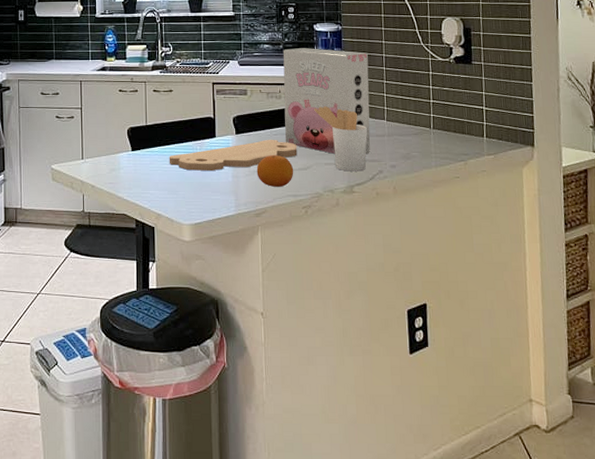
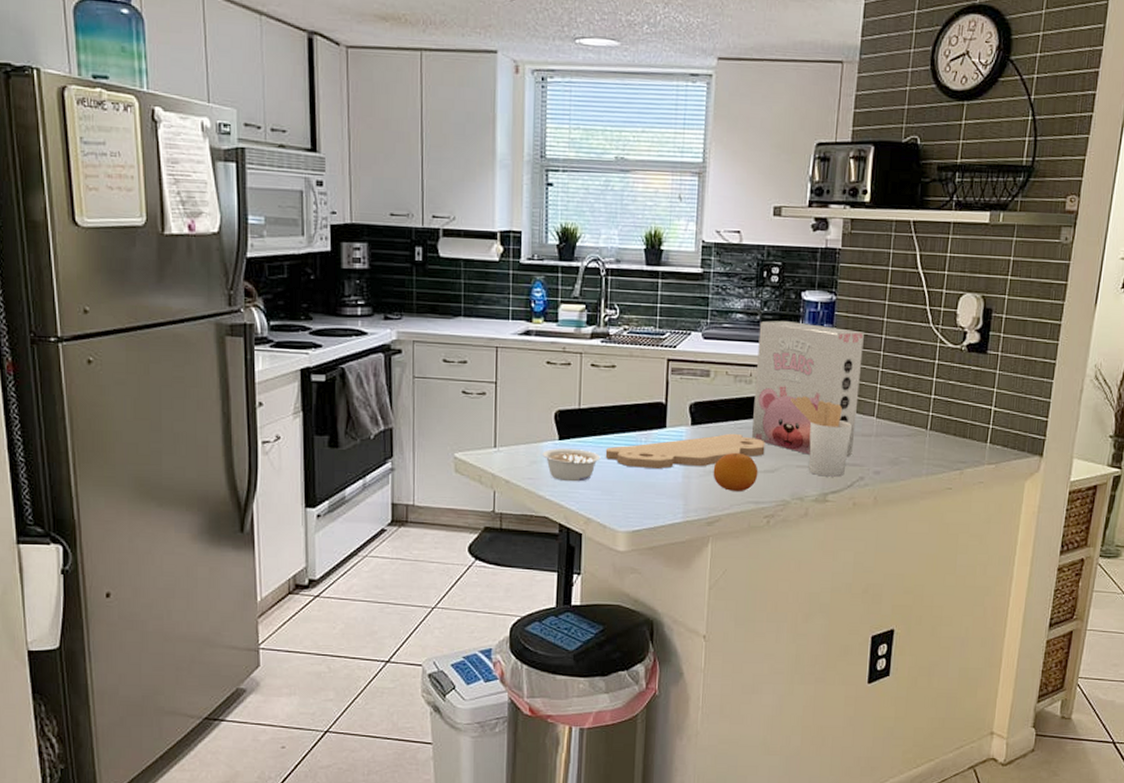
legume: none [119,158,166,184] -> present [542,448,601,482]

